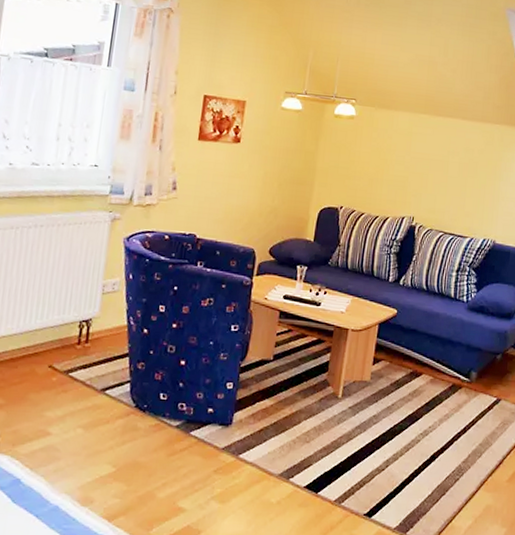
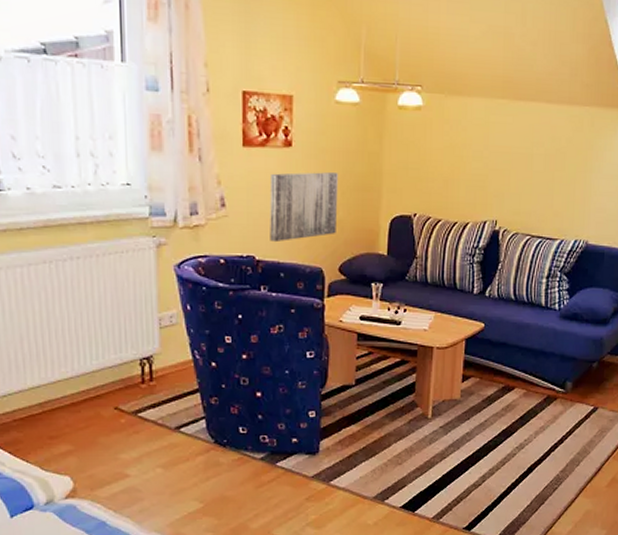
wall art: none [211,164,277,224] -> present [269,172,338,243]

